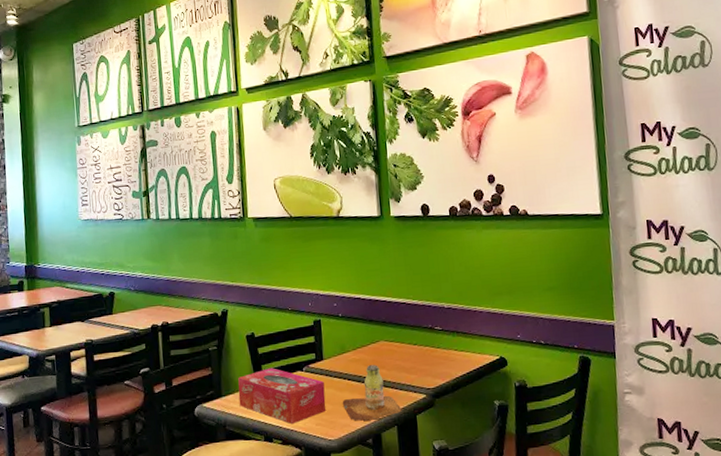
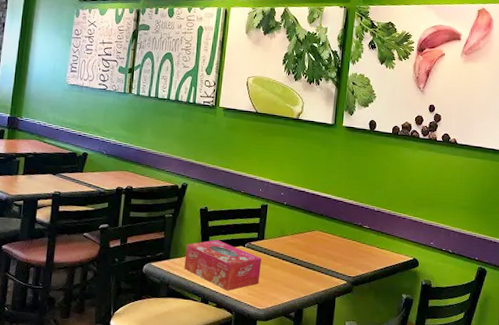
bottle: present [342,365,402,421] -> none [274,250,324,297]

